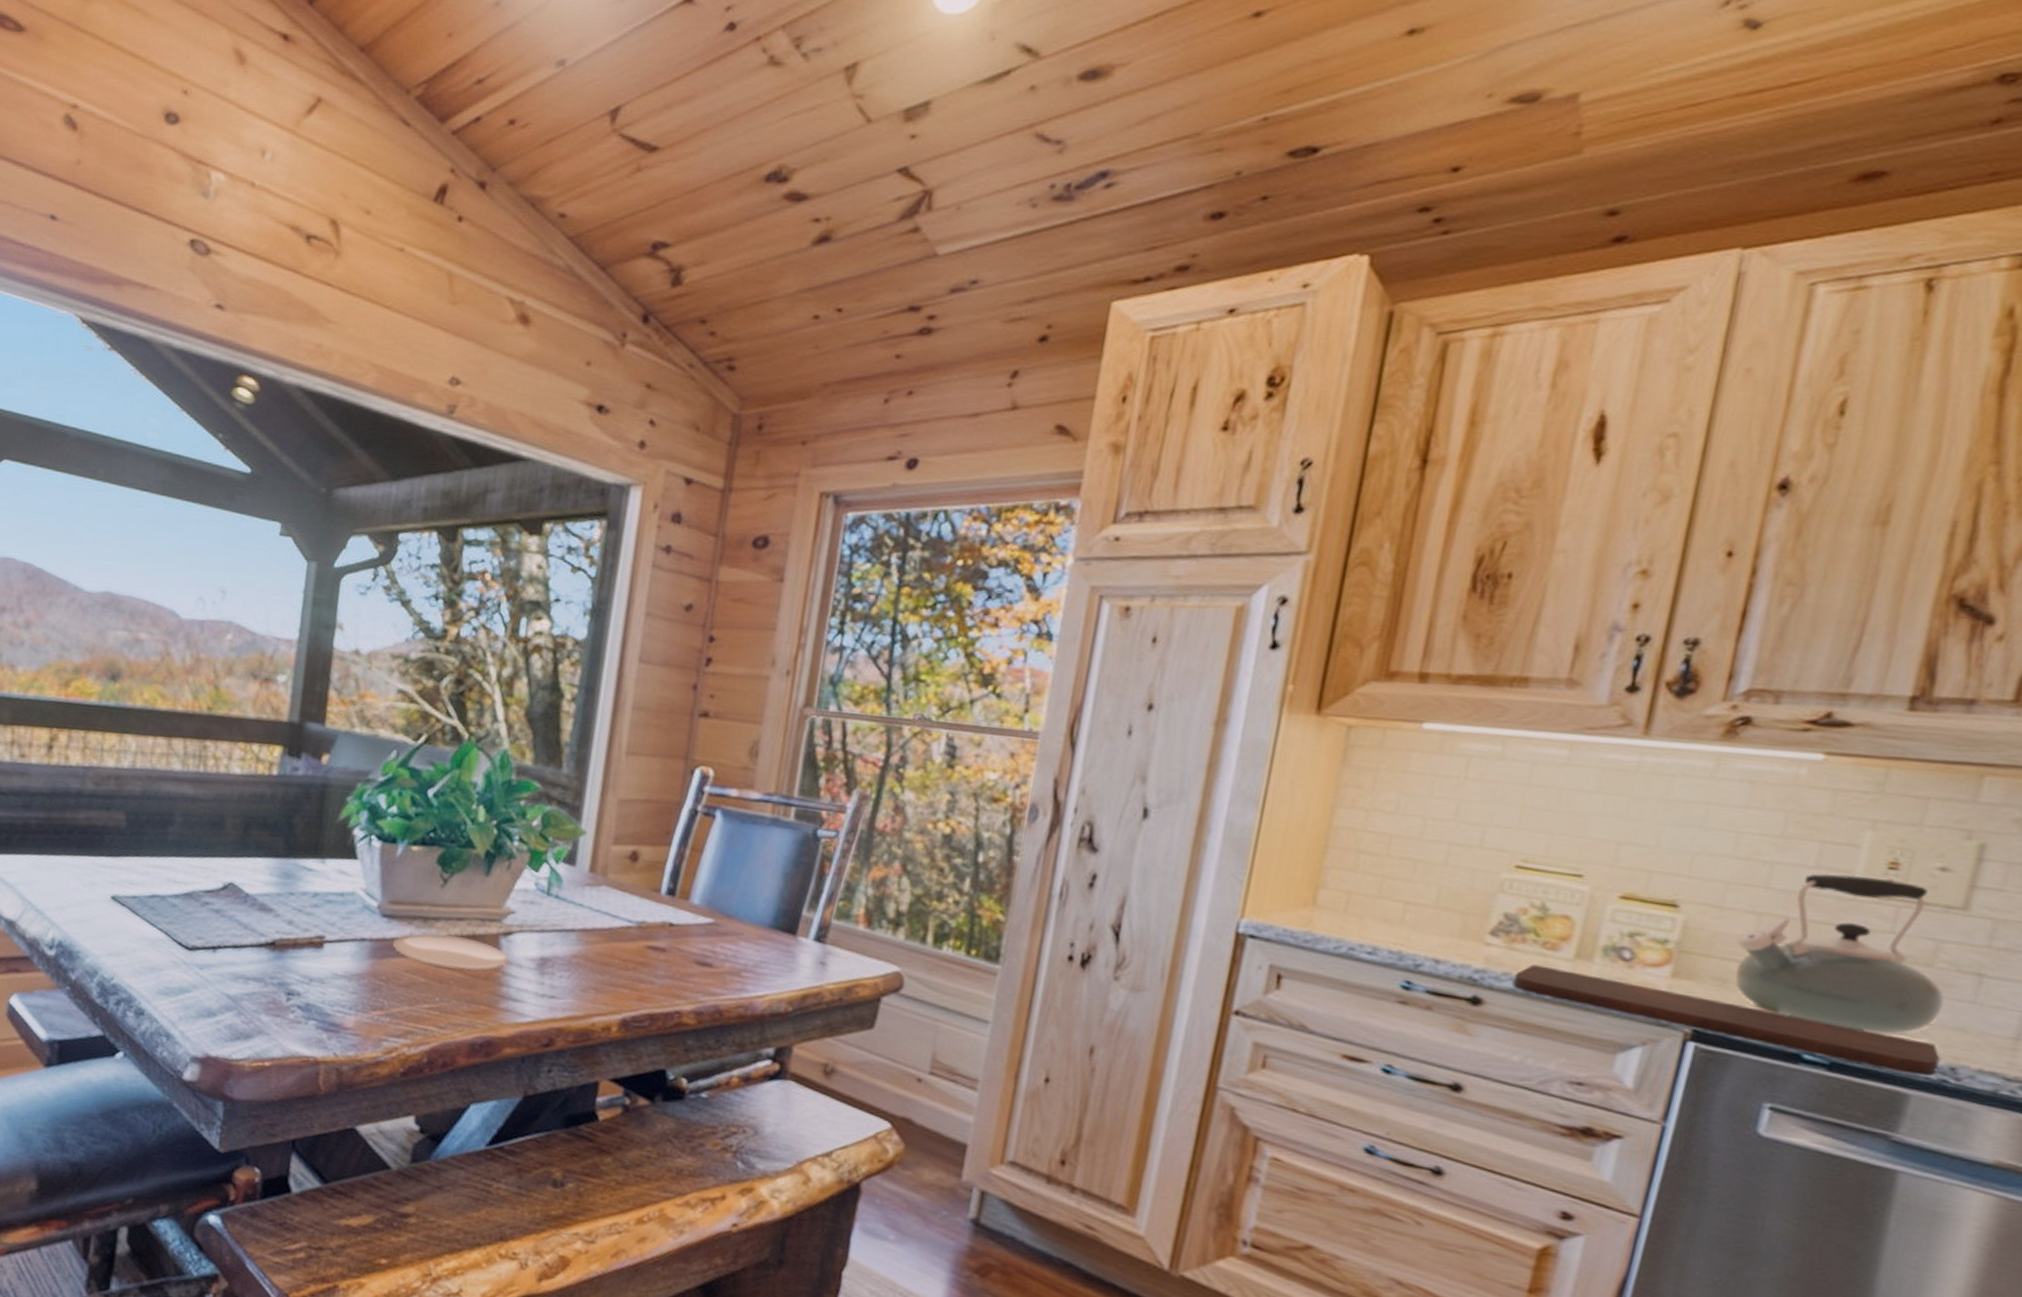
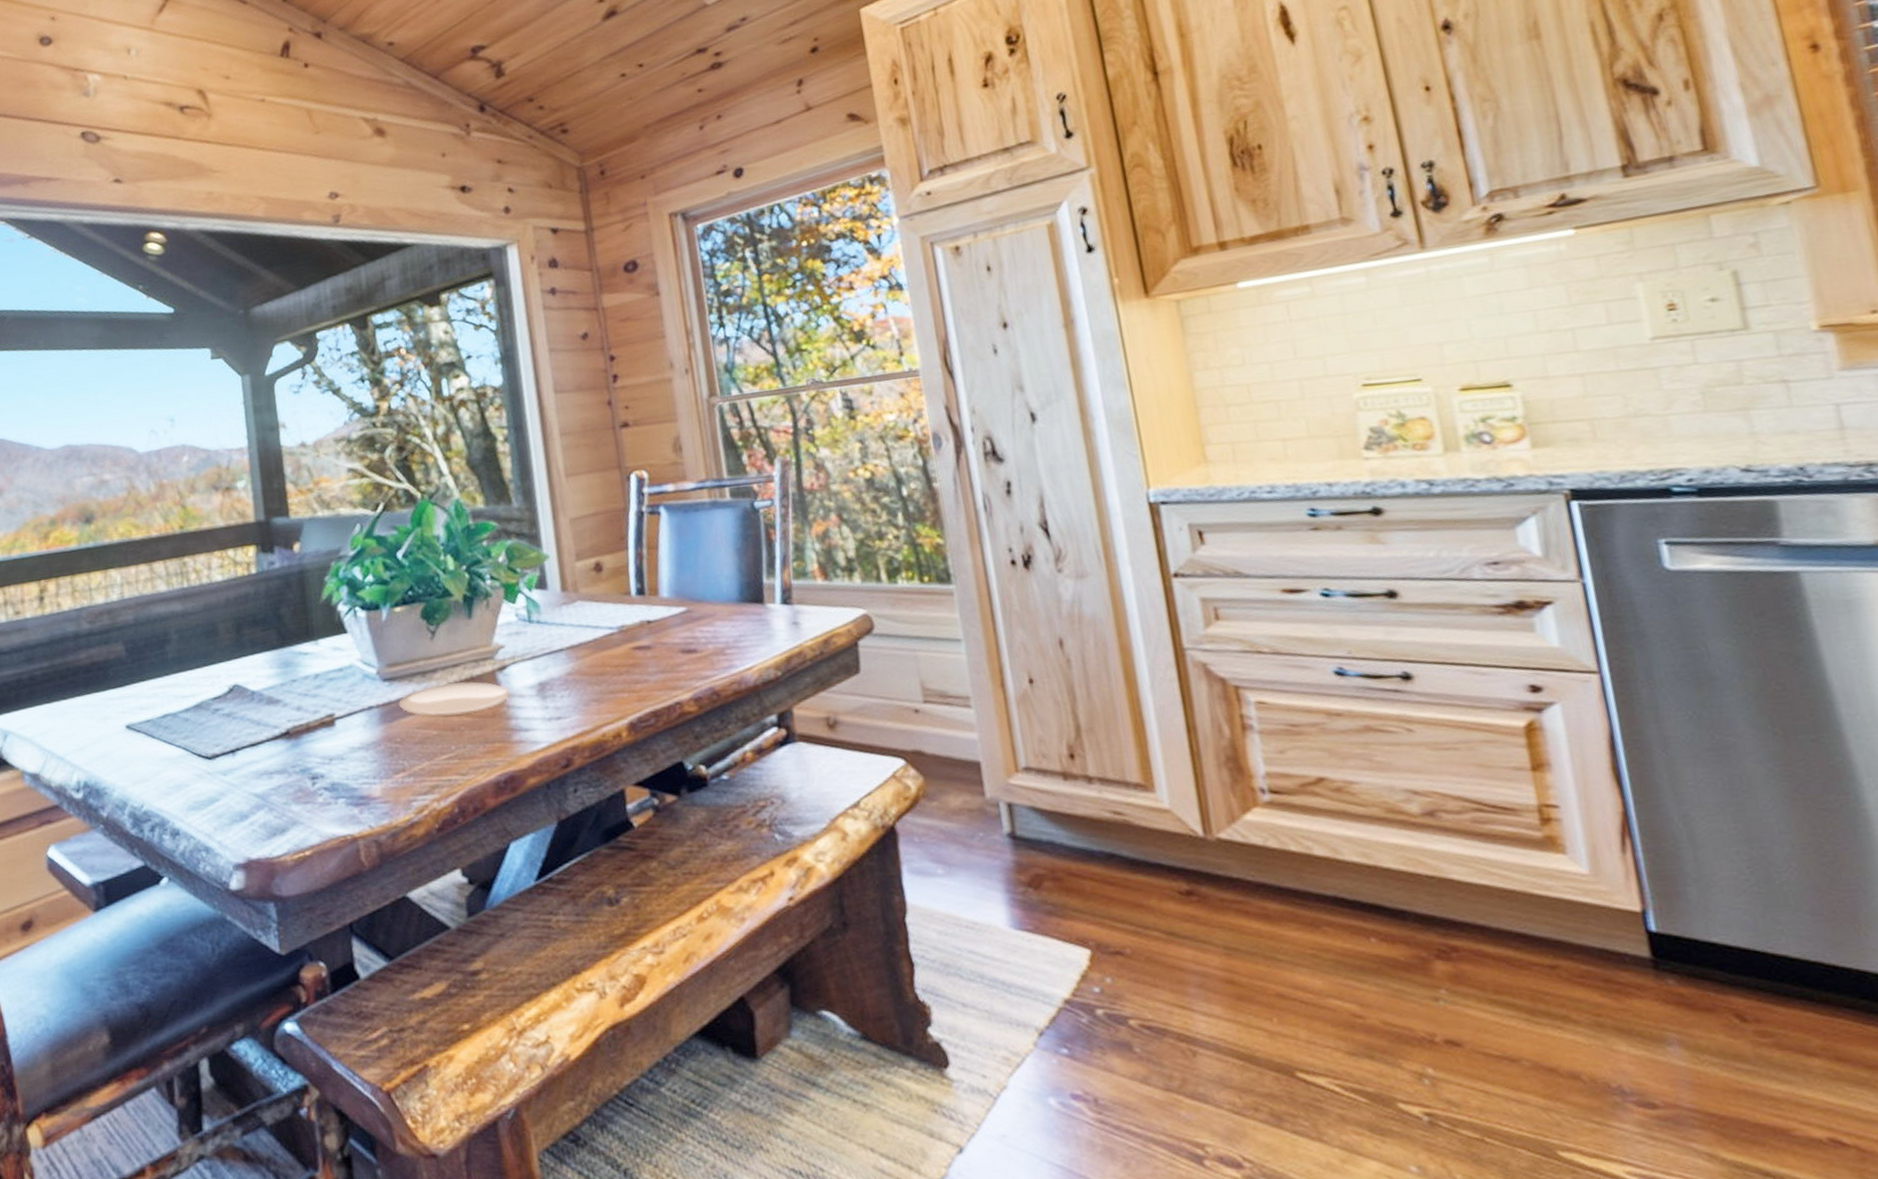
cutting board: present [1512,964,1940,1077] -> none [1400,450,1790,494]
kettle: present [1735,873,1944,1035] -> none [1572,318,1768,458]

